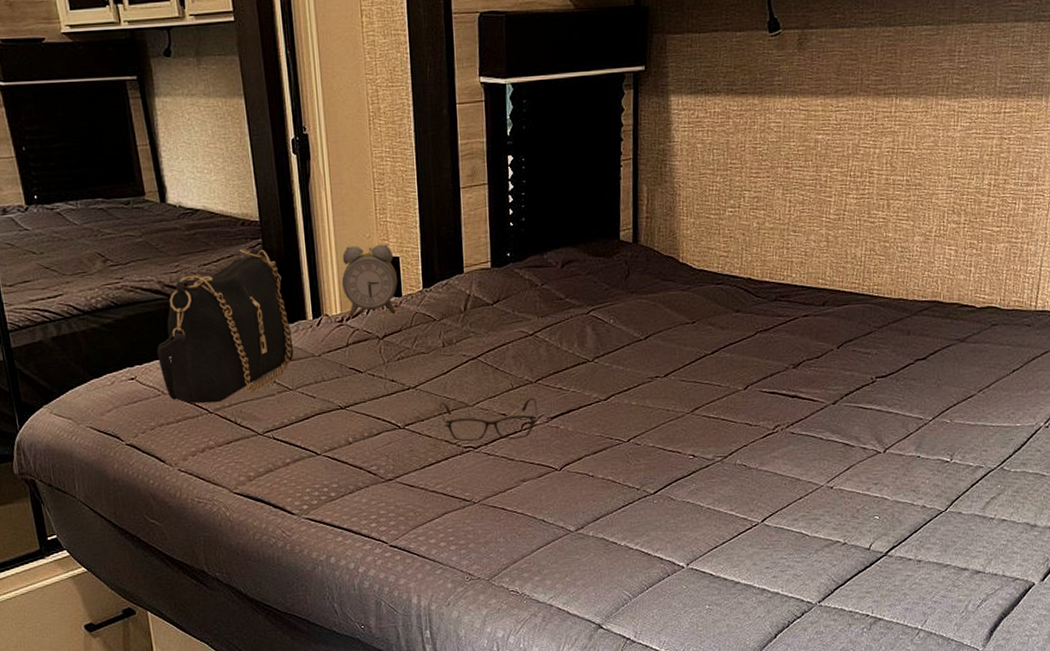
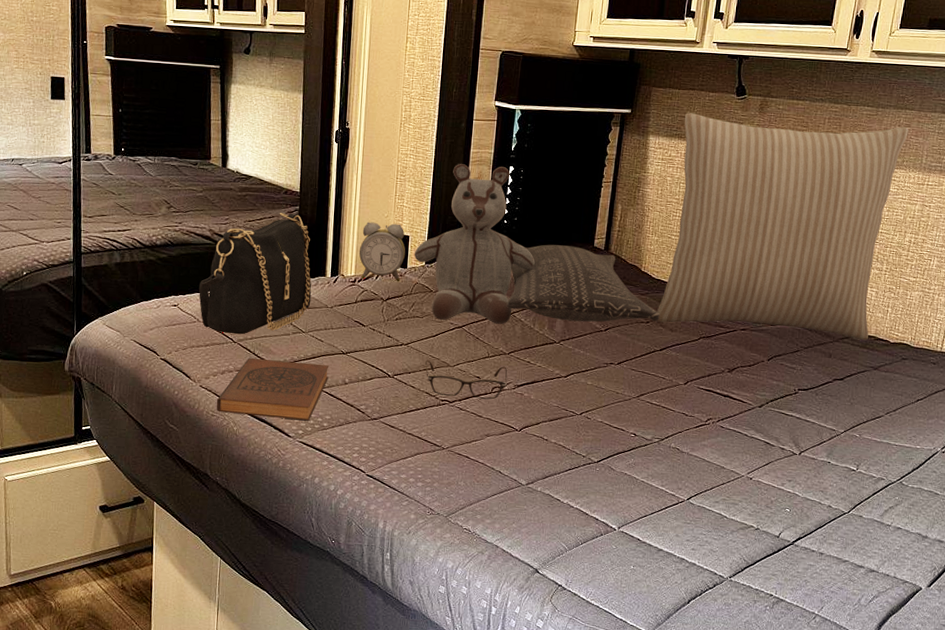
book: none [200,425,329,498] -> present [216,357,329,420]
stuffed bear: none [407,157,553,354] -> present [414,164,535,325]
pillow: none [525,243,707,334] -> present [506,244,660,322]
pillow: none [702,45,978,321] -> present [655,113,910,341]

